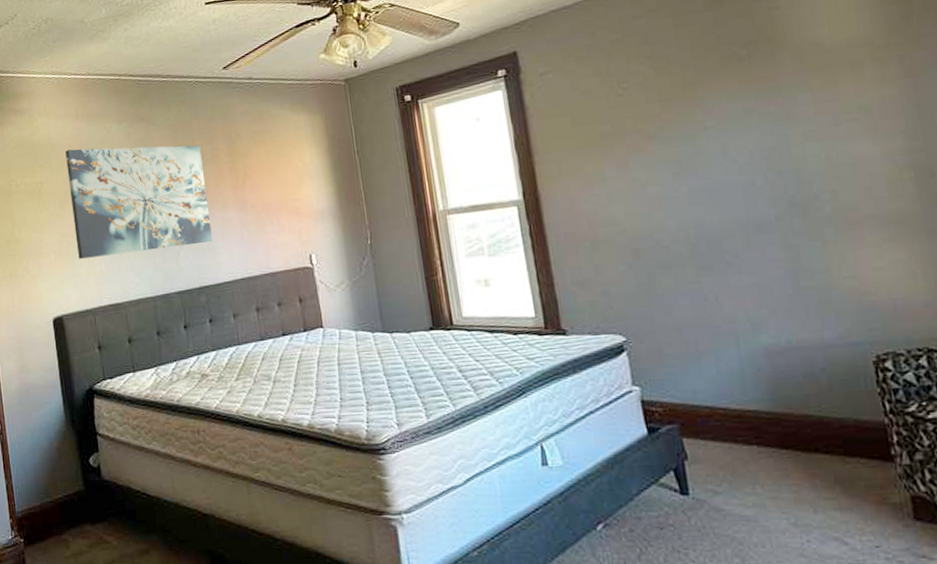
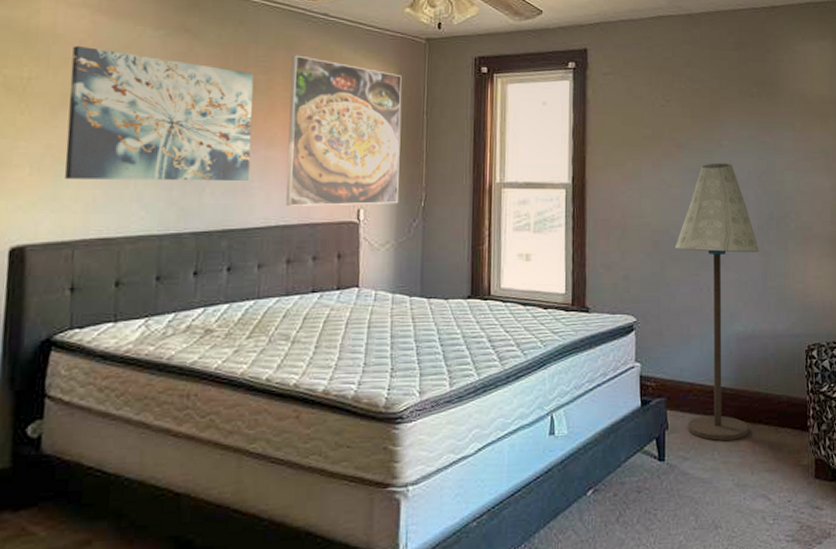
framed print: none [228,120,345,259] -> present [286,55,402,206]
floor lamp: none [662,146,802,473] -> present [674,163,760,441]

